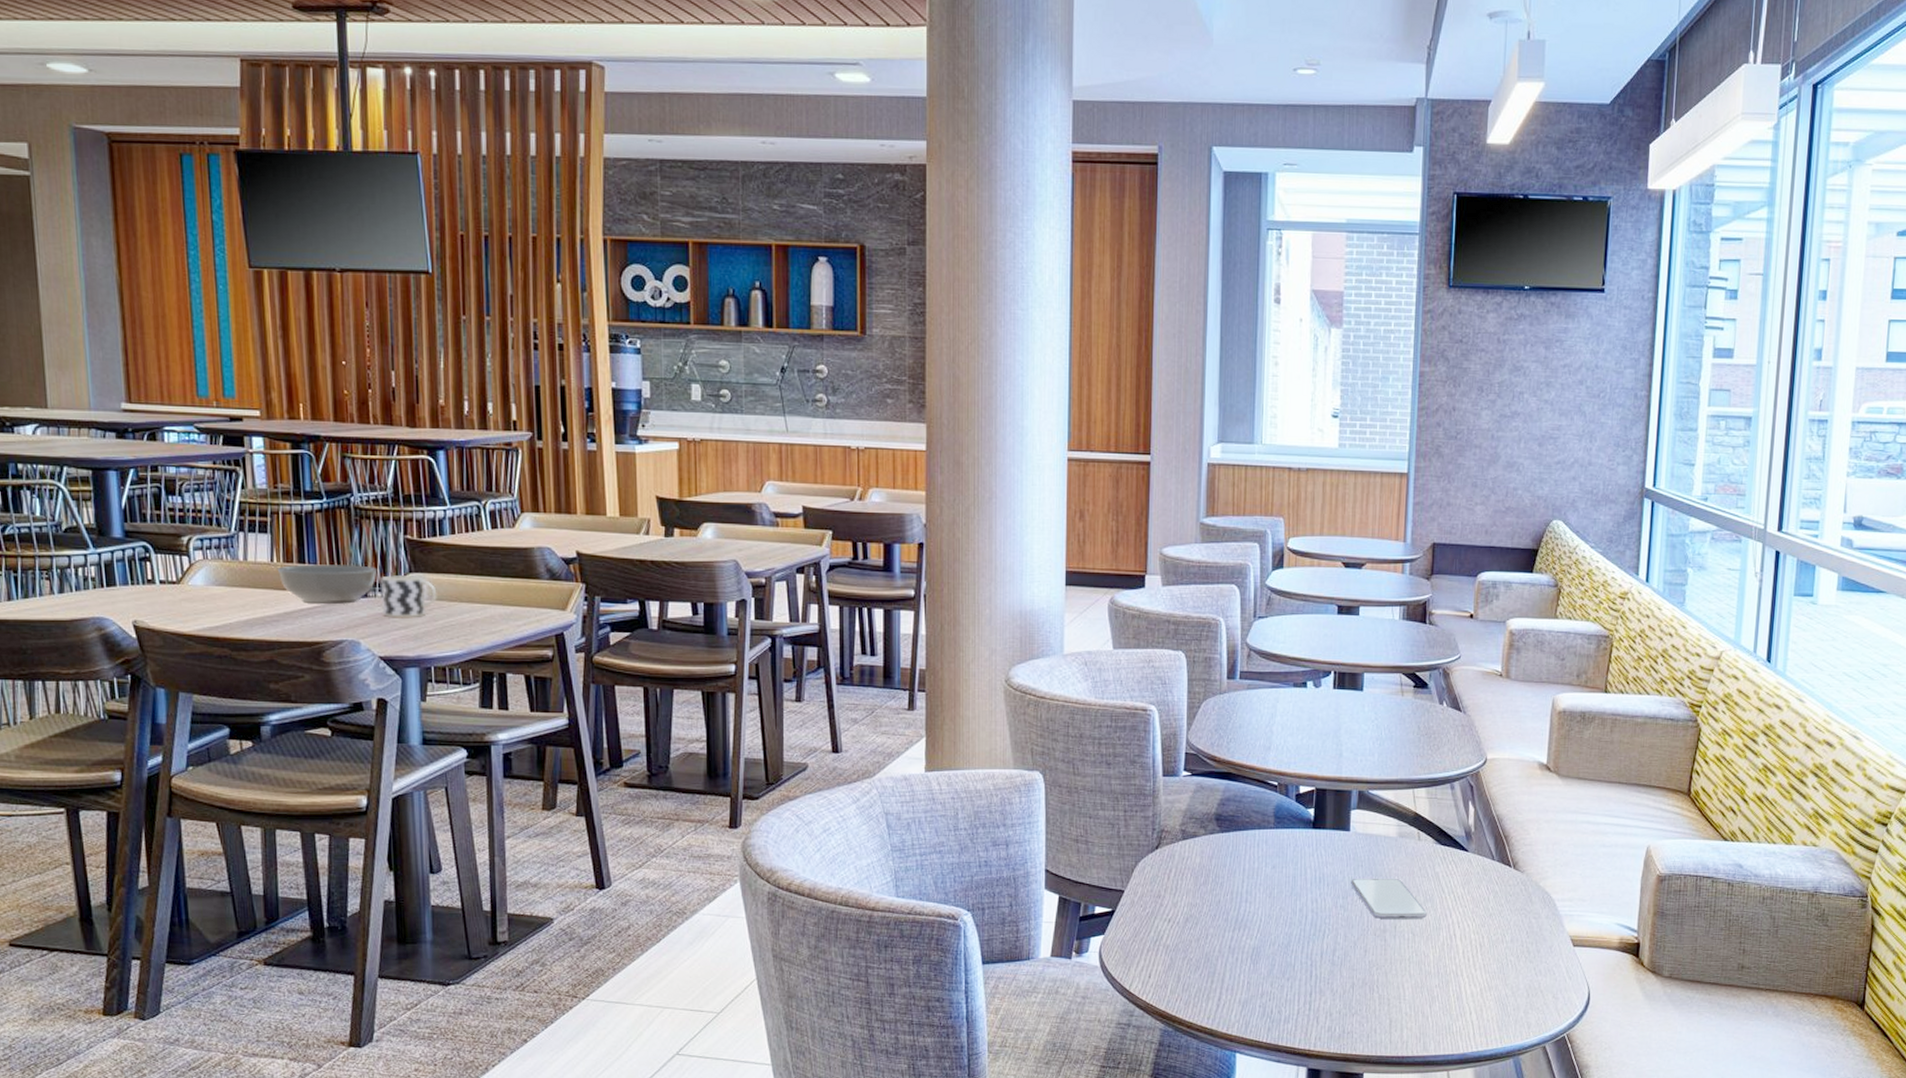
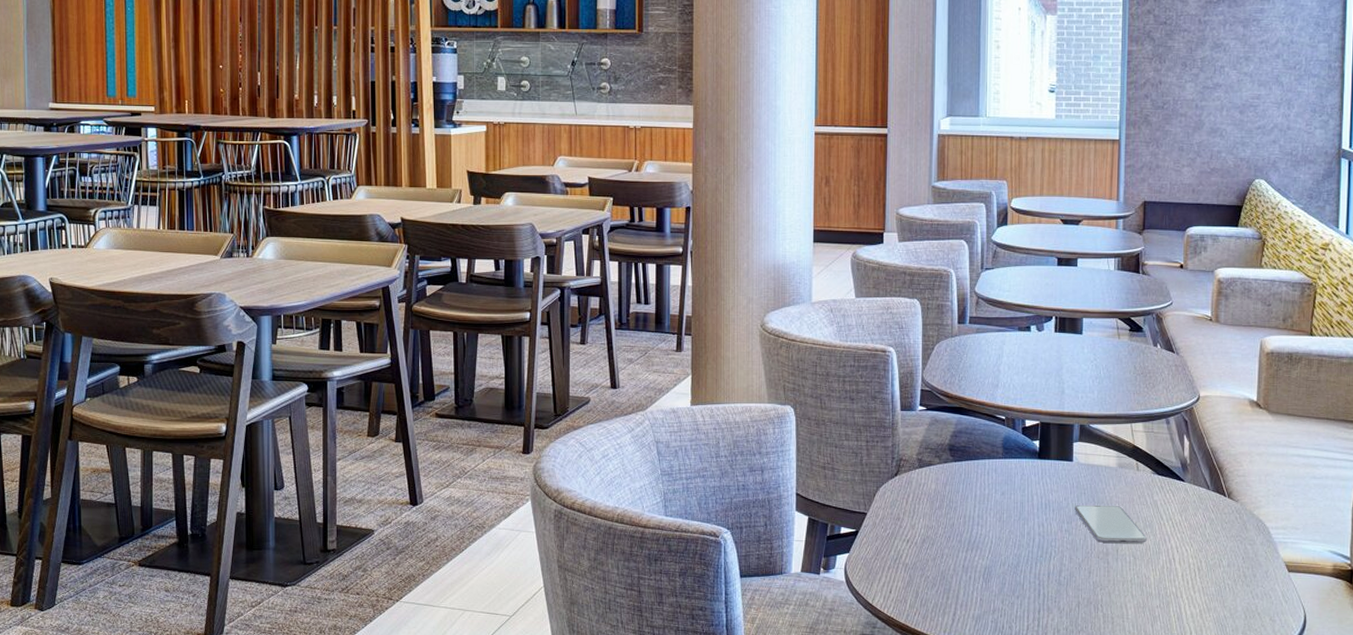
bowl: present [277,564,378,605] -> none [162,231,241,264]
cup: present [381,574,437,618] -> none [244,238,288,275]

